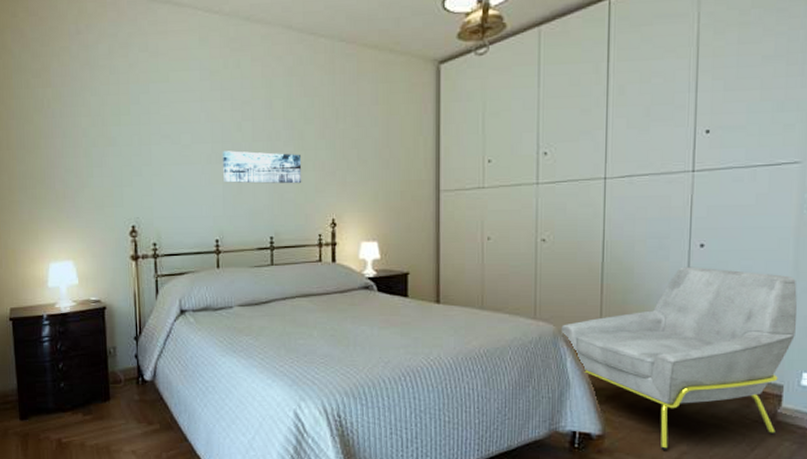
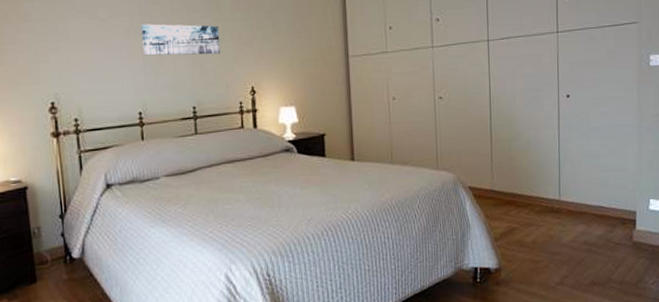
armchair: present [561,266,797,451] -> none [460,114,642,277]

